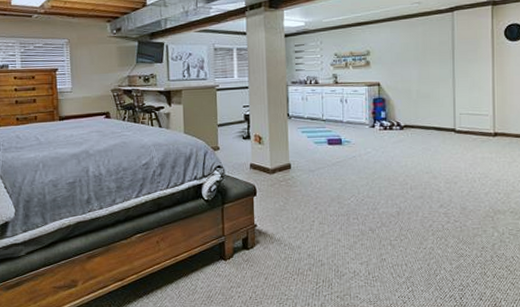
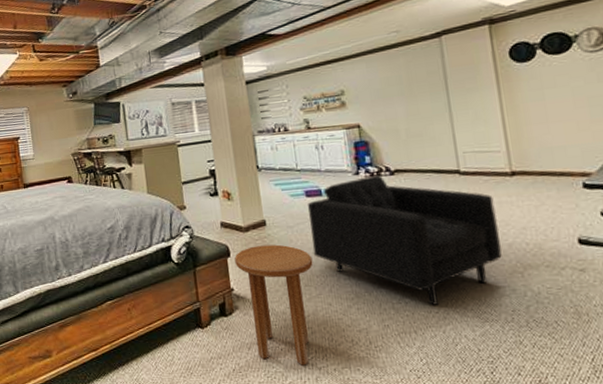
side table: none [260,186,328,293] -> present [234,244,313,366]
armchair: none [329,128,479,242] -> present [308,174,502,305]

